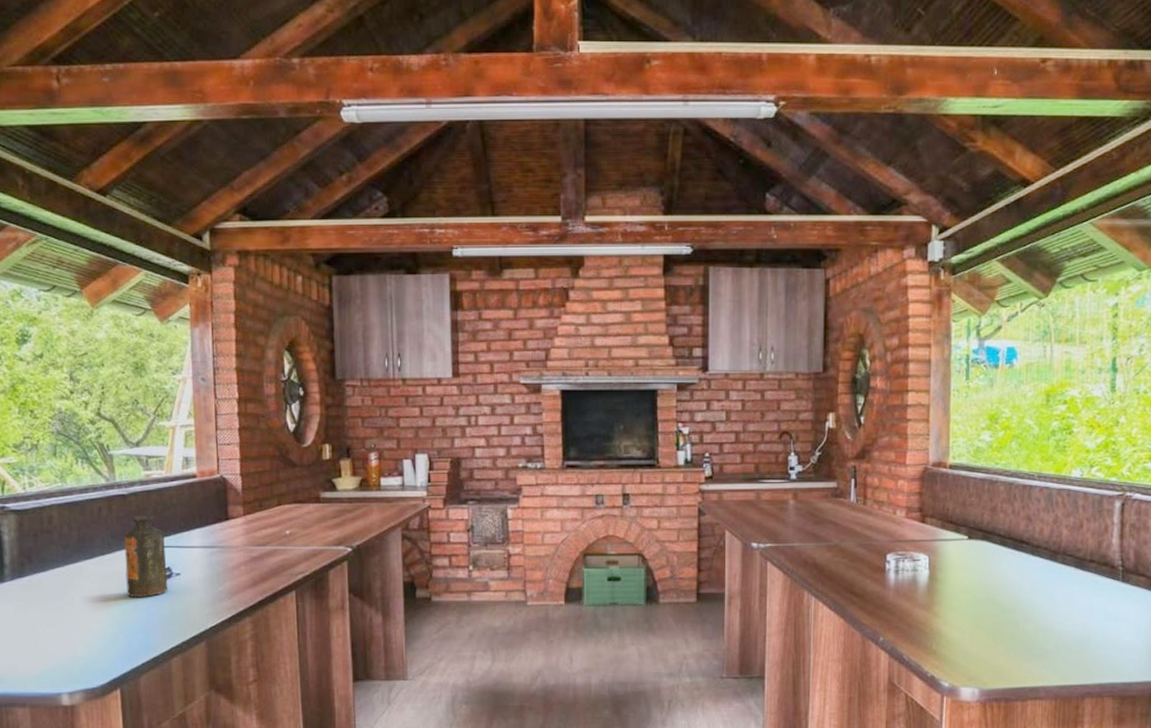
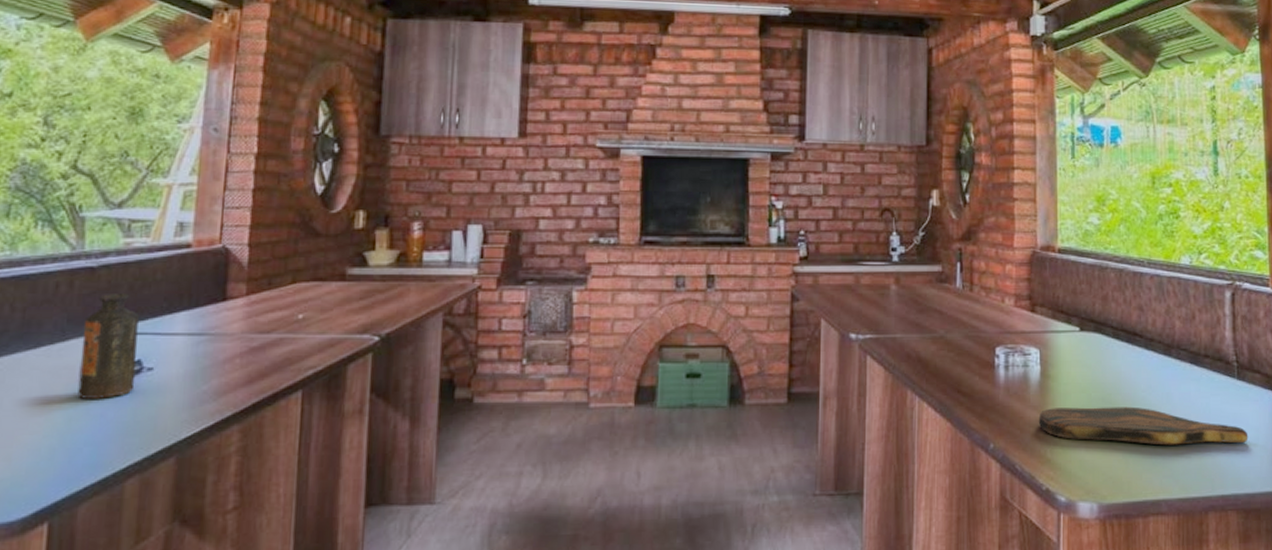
cutting board: none [925,606,1129,640] -> present [1038,406,1248,445]

